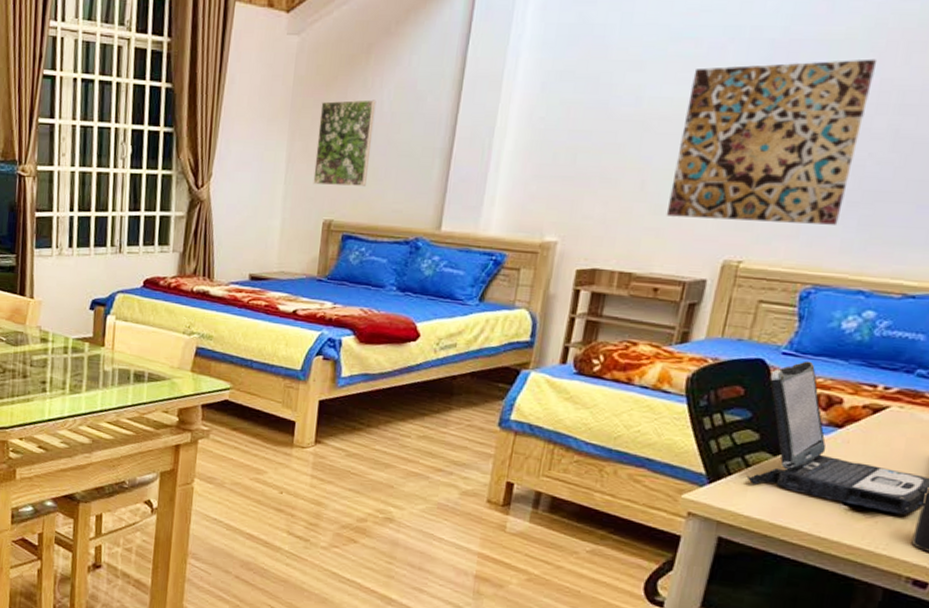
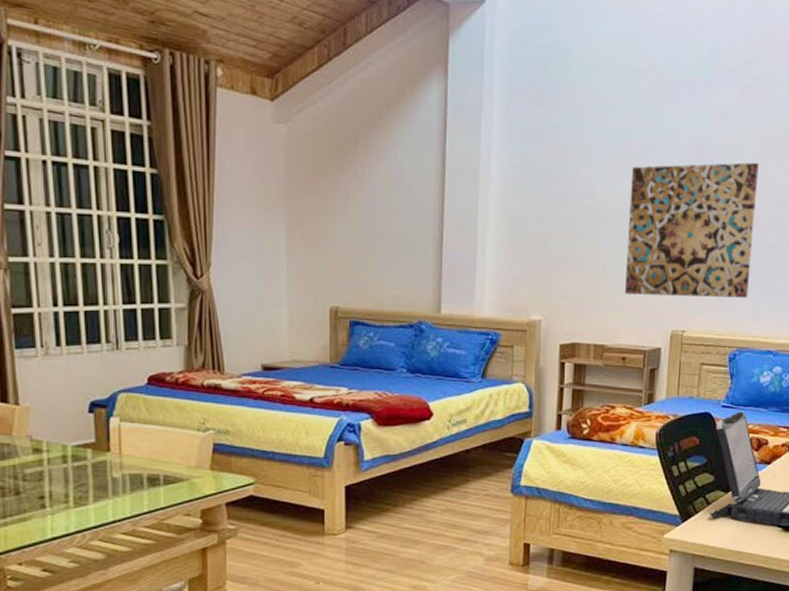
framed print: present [313,99,377,187] -> none [315,189,368,274]

